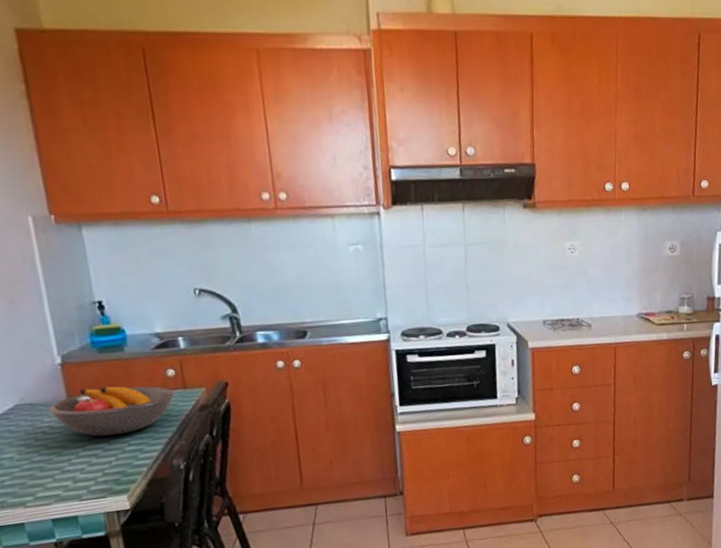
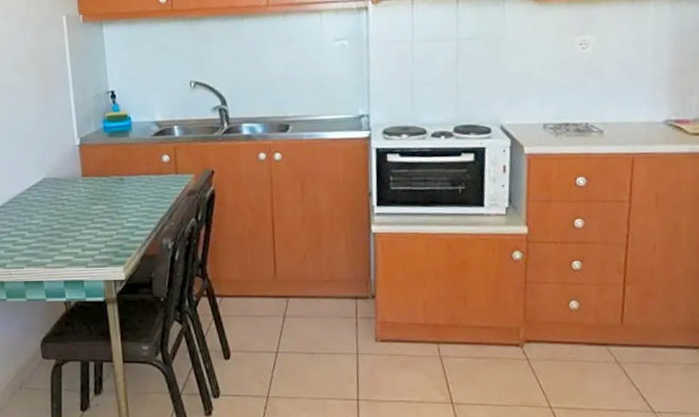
fruit bowl: present [49,386,175,437] -> none [68,167,168,212]

